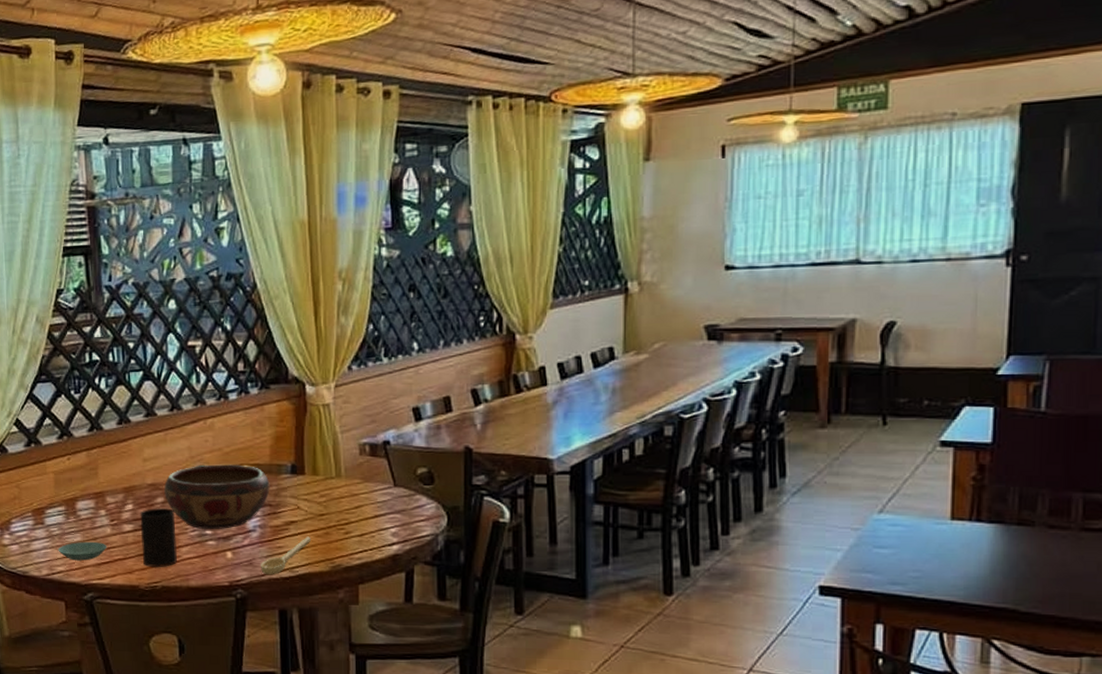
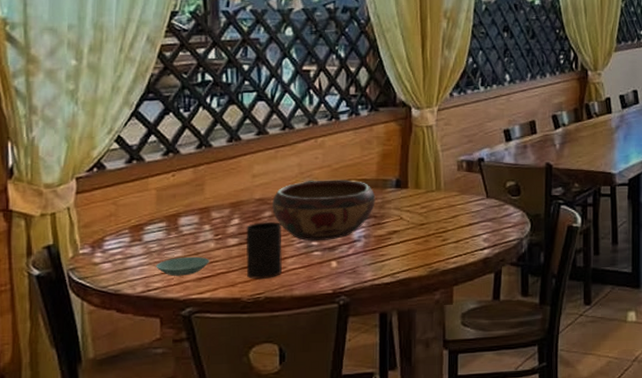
spoon: present [261,536,312,575] -> none [364,244,412,282]

